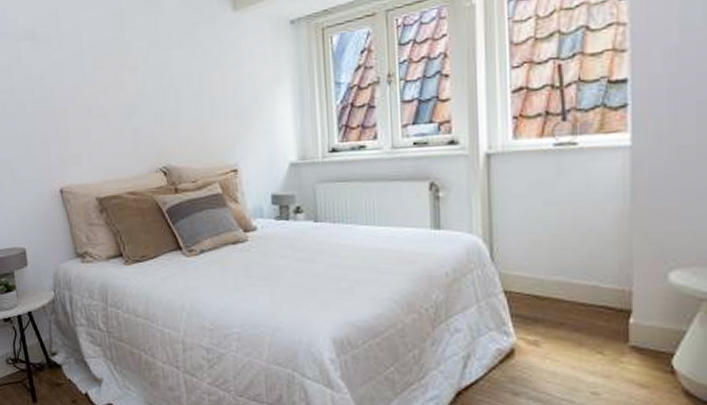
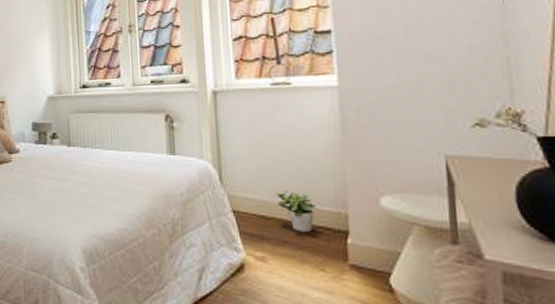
potted plant: none [553,266,598,312] -> present [275,189,316,232]

